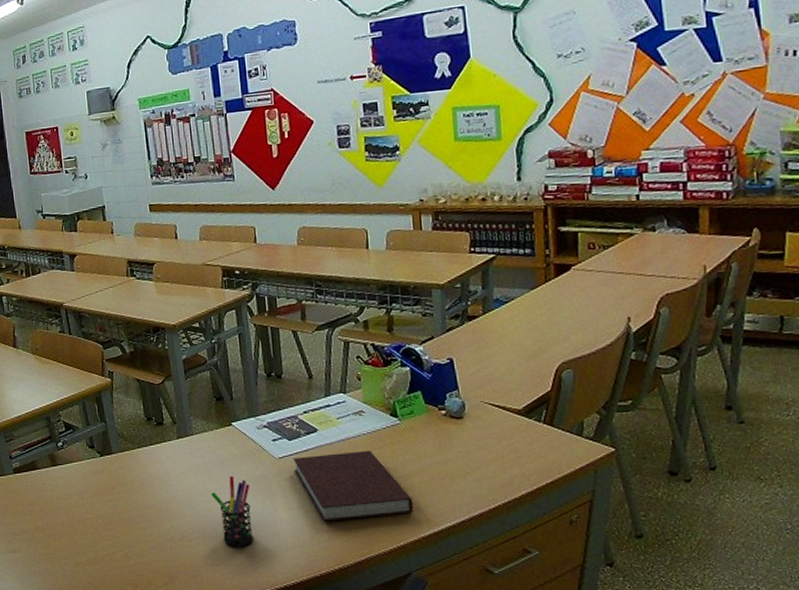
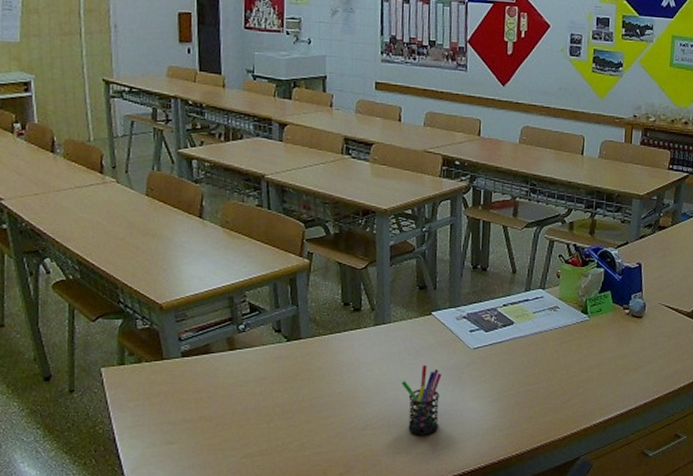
notebook: present [293,450,414,522] -> none [486,343,590,410]

